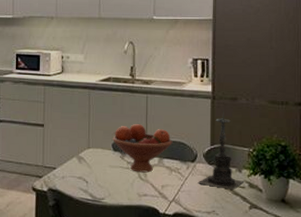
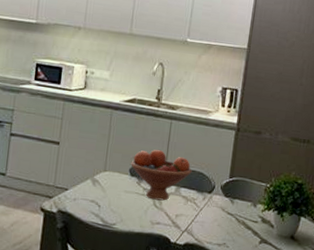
candle holder: present [197,109,244,190] -> none [212,142,257,224]

